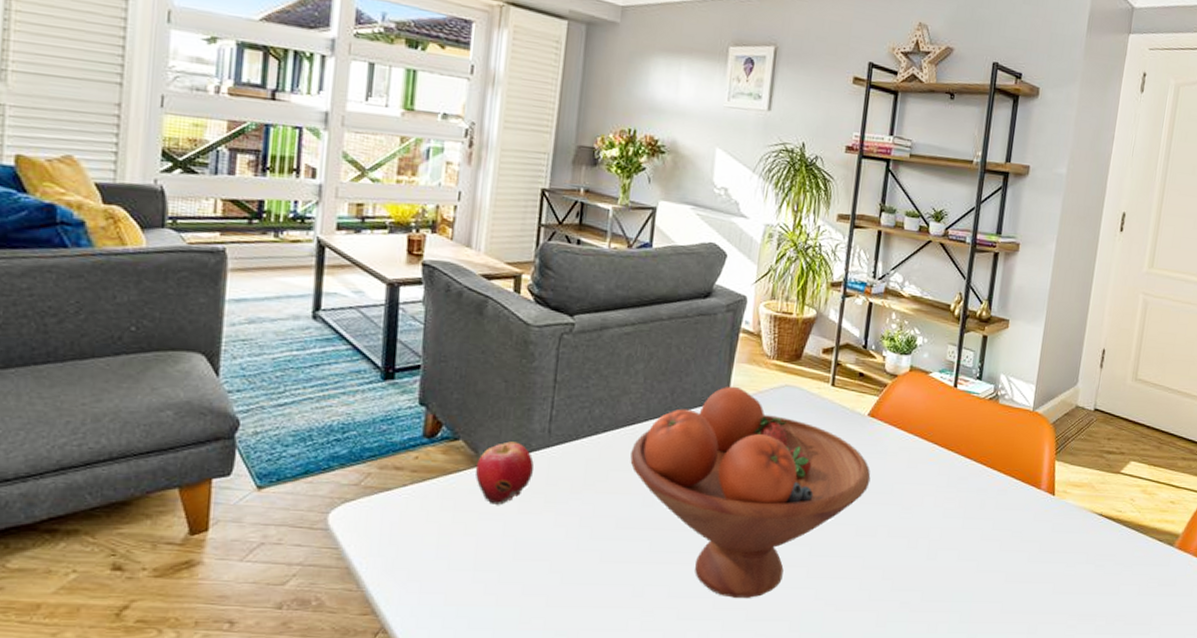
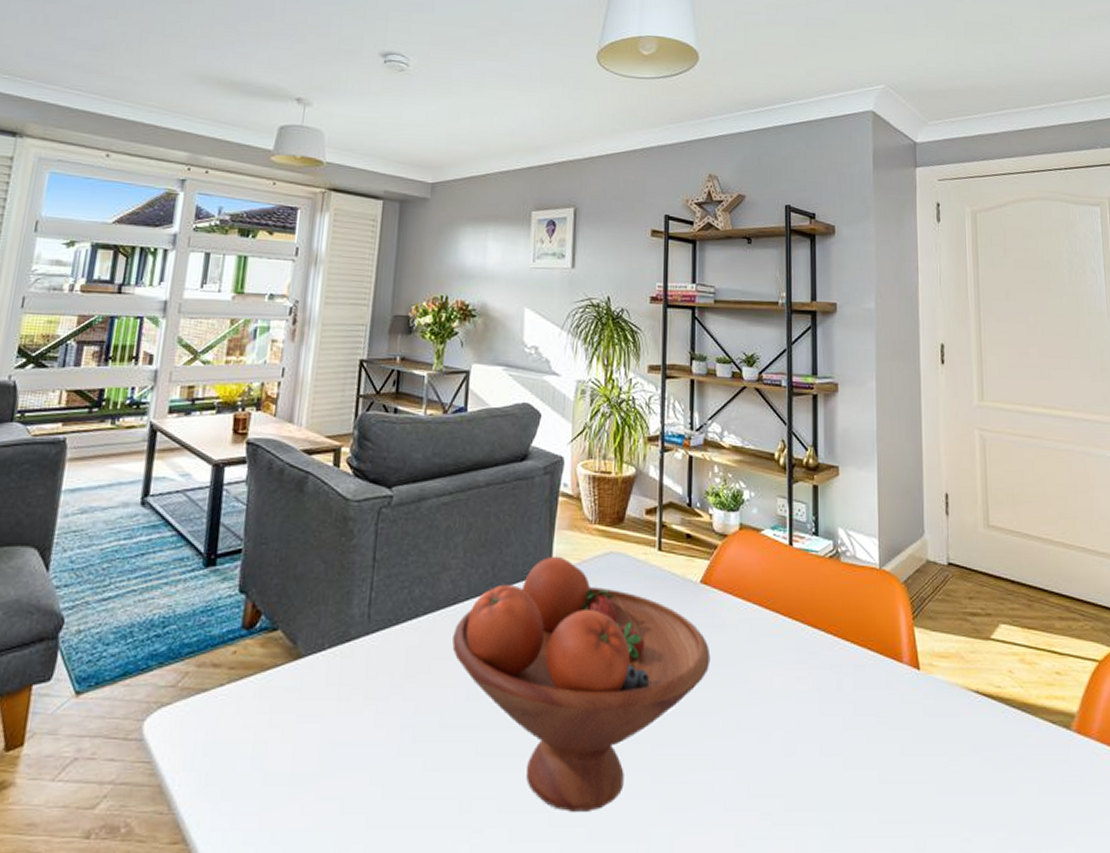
apple: present [475,441,534,505] -> none [293,630,353,704]

